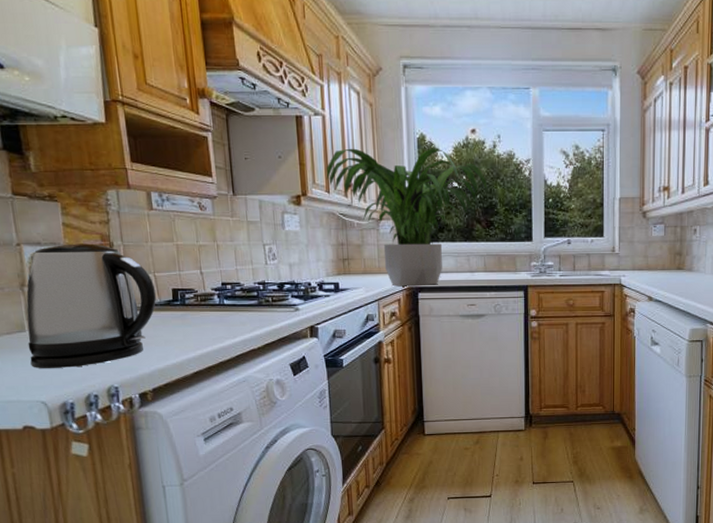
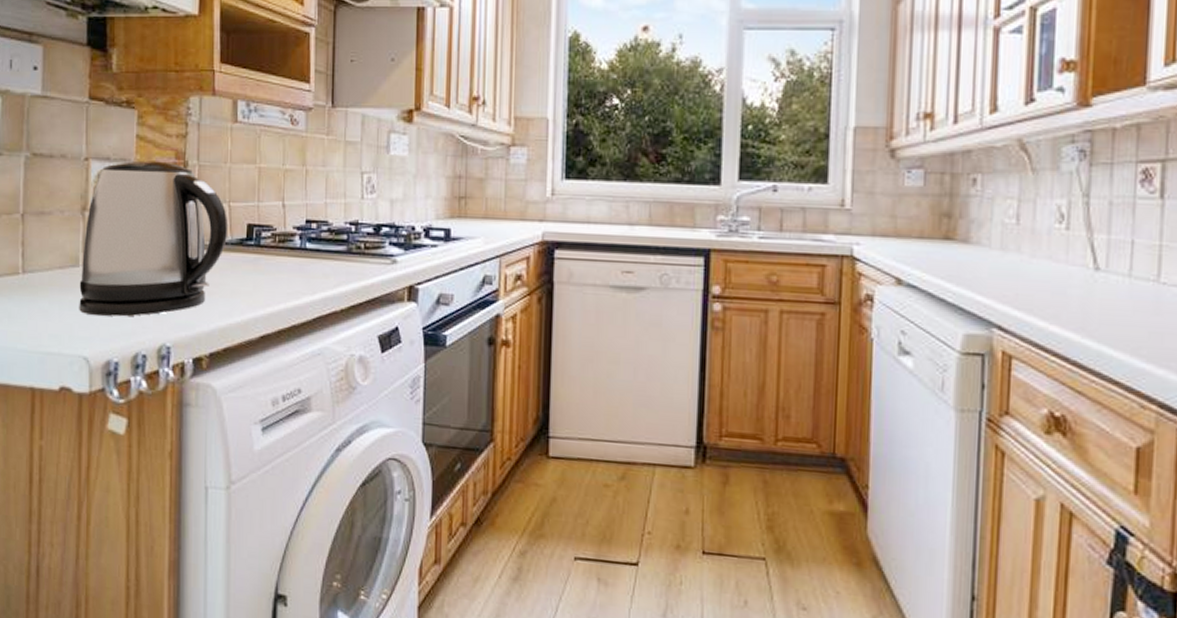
potted plant: present [326,148,487,287] -> none [447,50,660,241]

